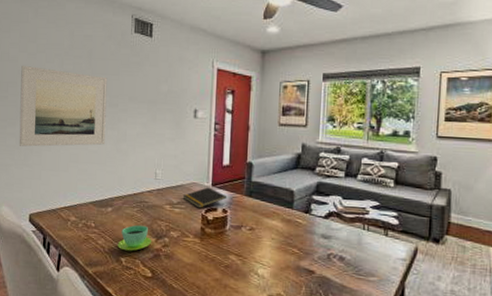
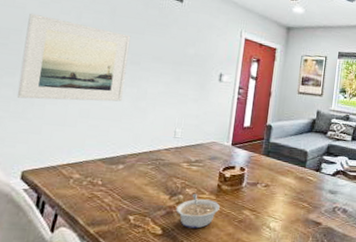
cup: present [117,225,152,252] -> none [126,182,166,209]
legume: none [163,237,205,273] -> present [176,194,220,229]
notepad: present [182,187,227,208] -> none [201,146,246,166]

